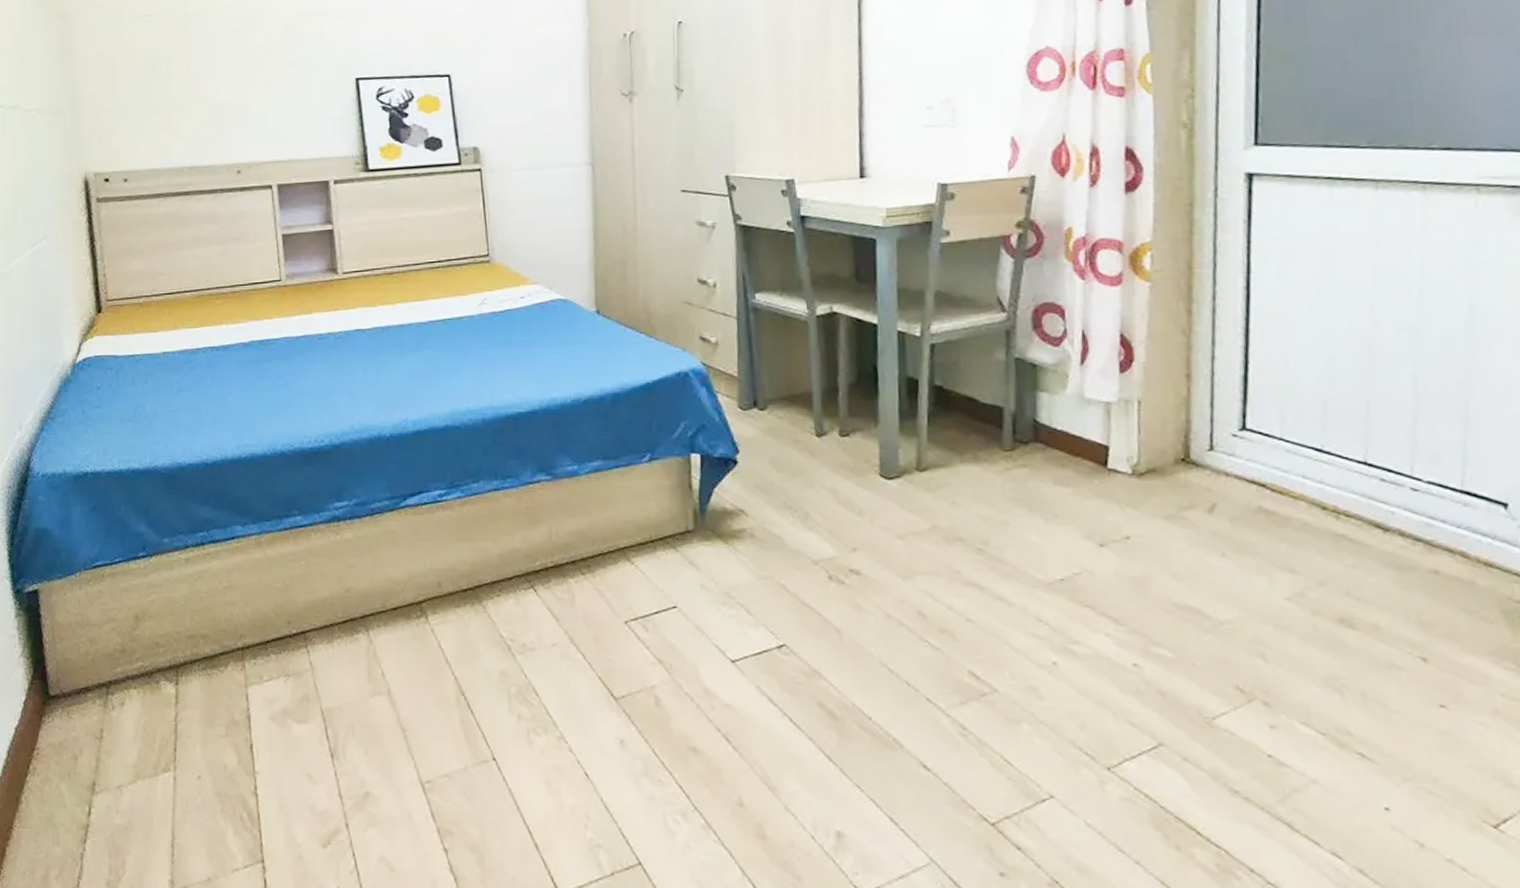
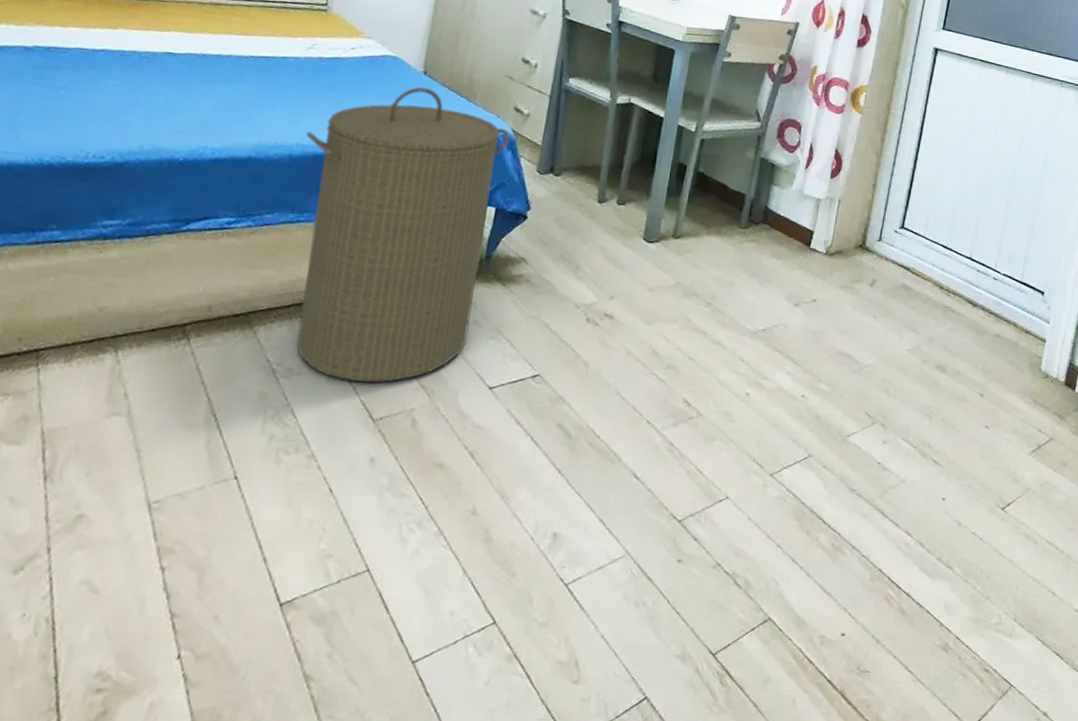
laundry hamper: none [493,328,701,658] -> present [296,86,510,383]

